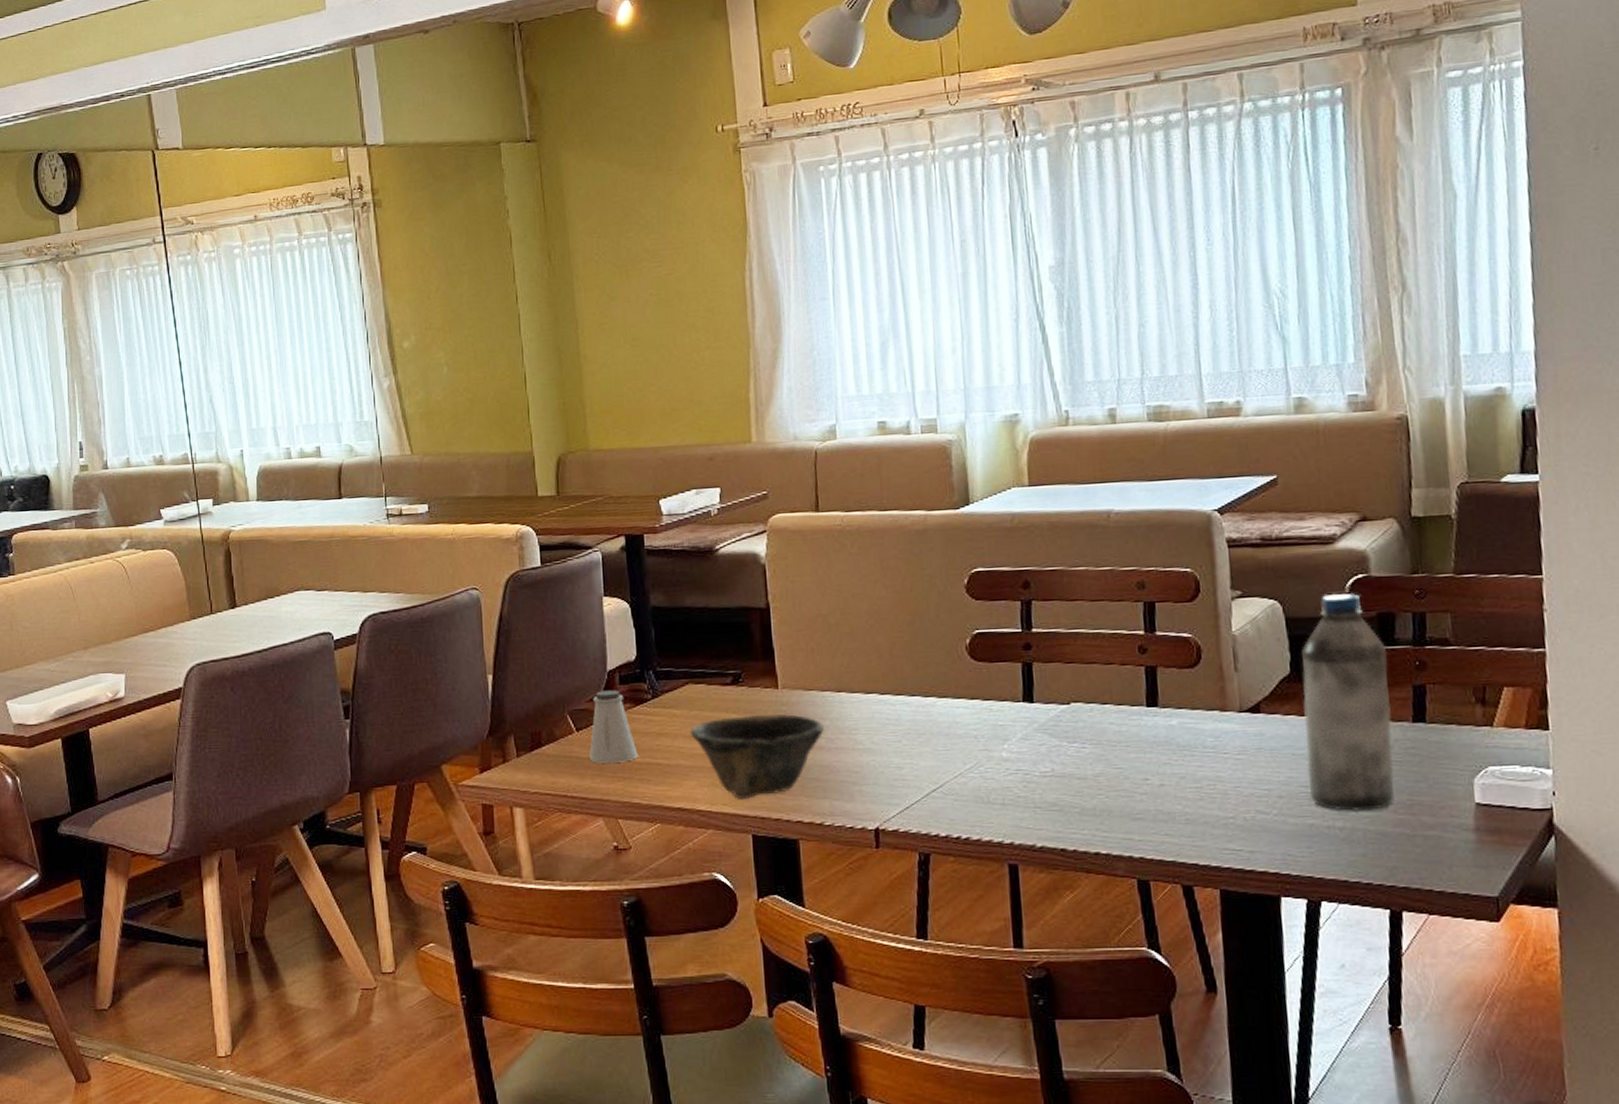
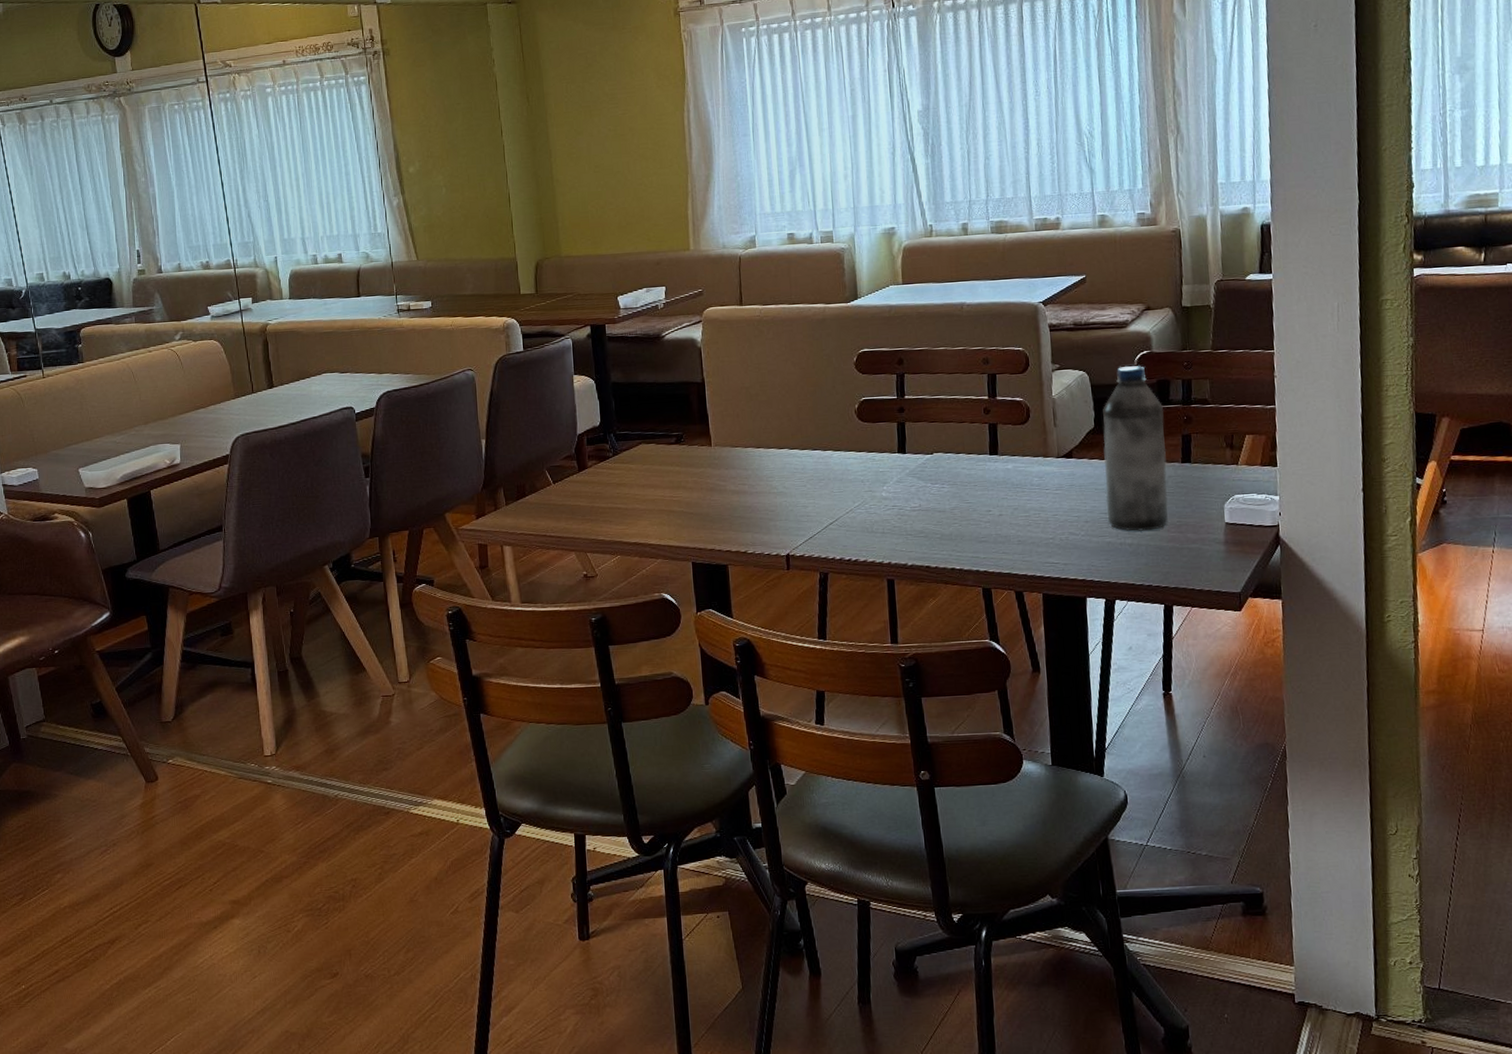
saltshaker: present [590,690,638,763] -> none [564,450,602,509]
bowl: present [690,714,824,799] -> none [643,466,747,534]

